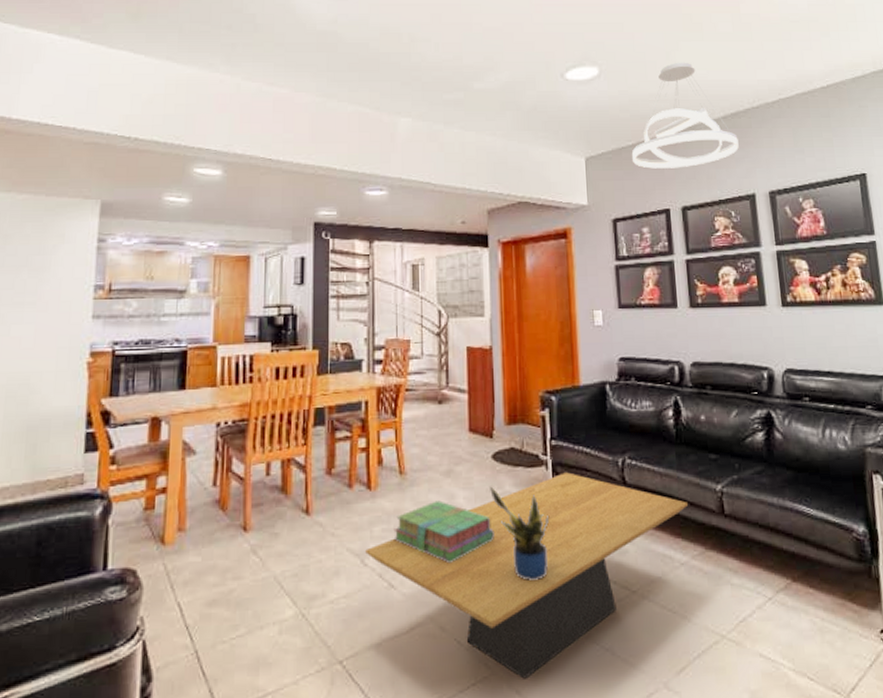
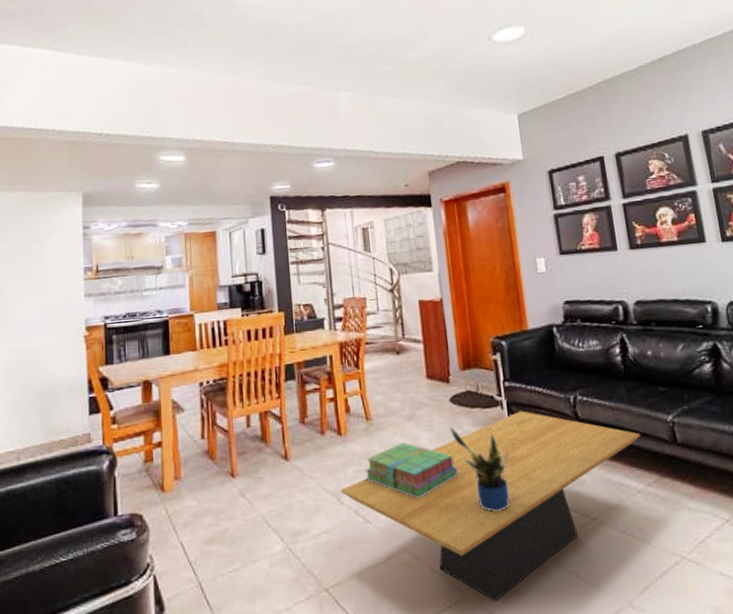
pendant light: present [631,62,739,169] -> none [562,12,669,120]

